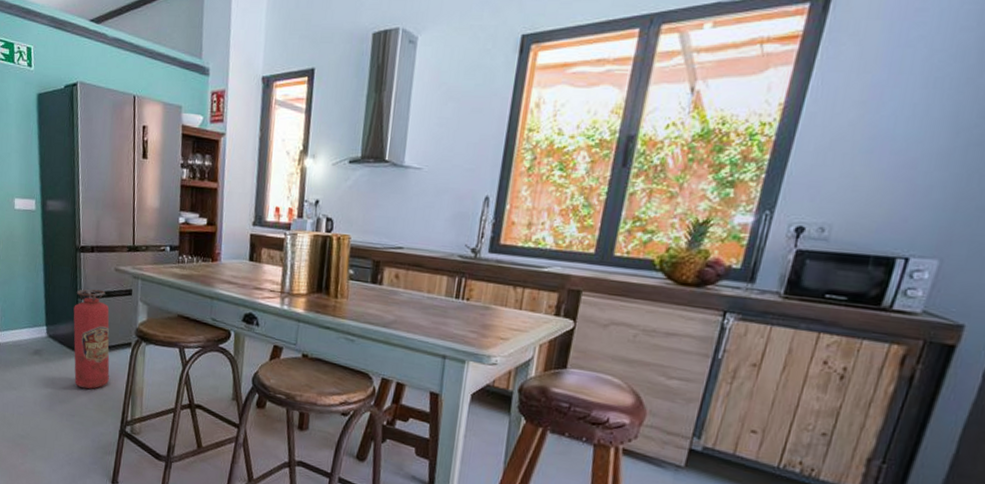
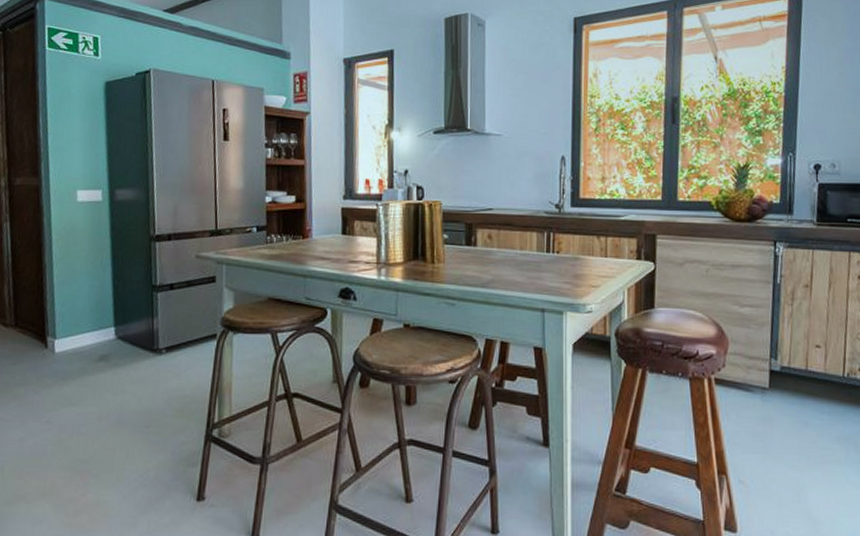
fire extinguisher: present [73,288,110,390] -> none [147,280,192,393]

